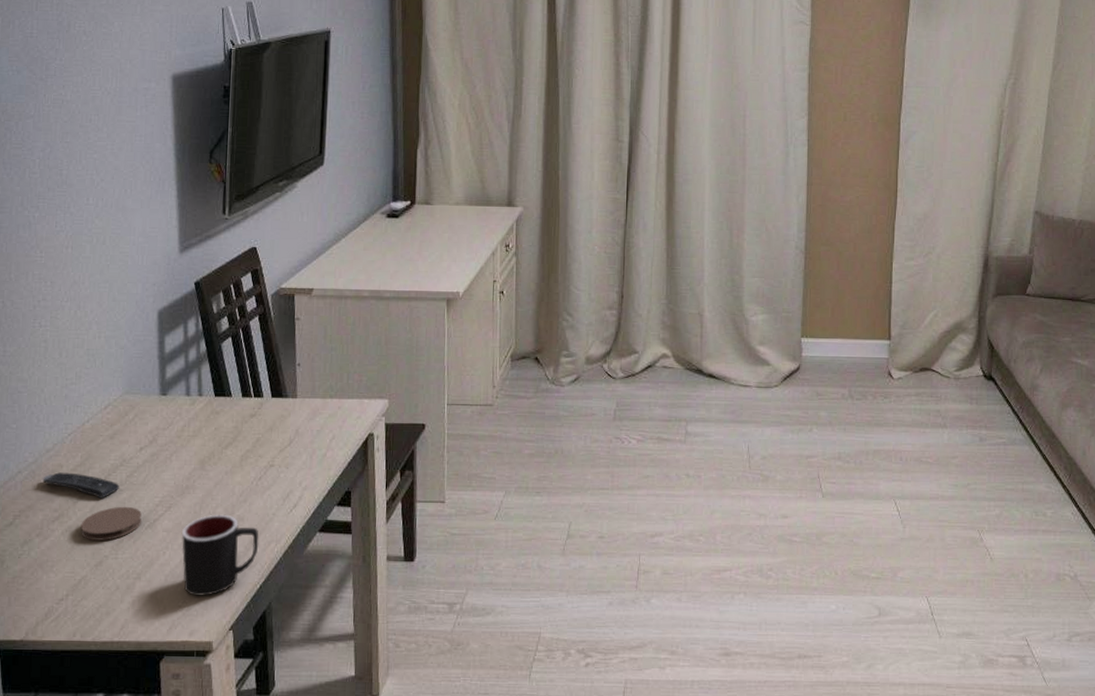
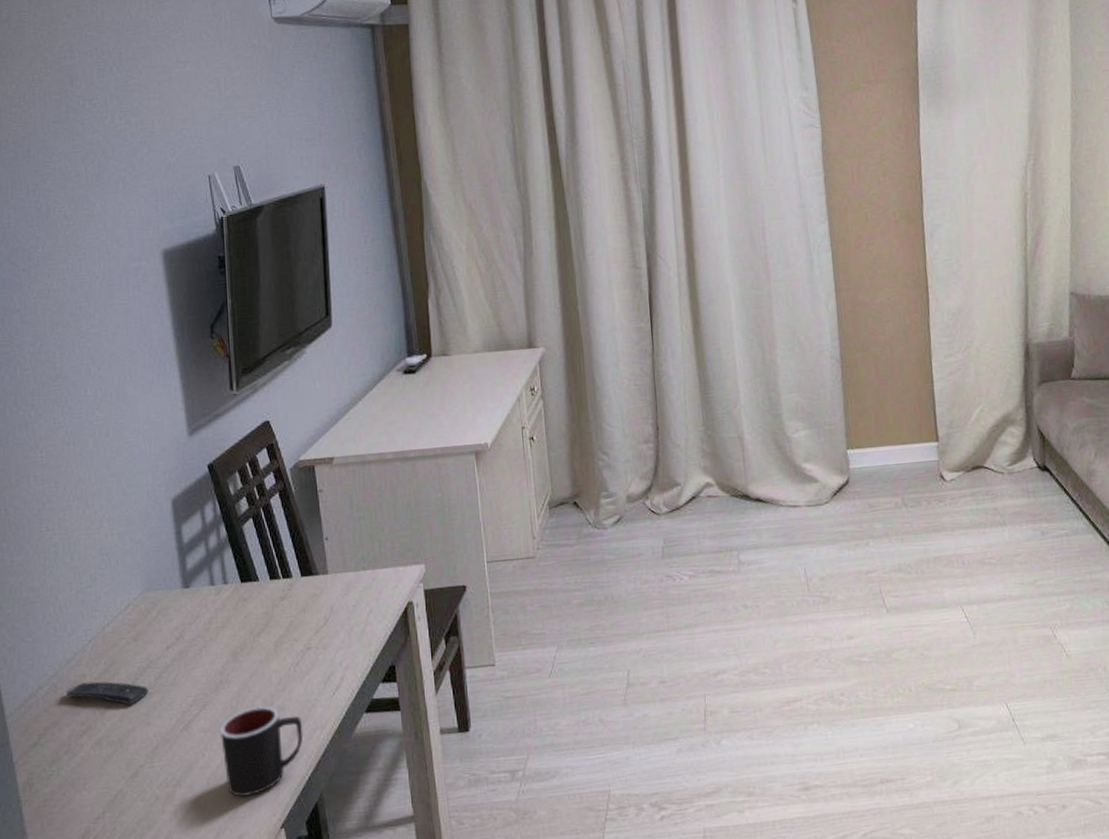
coaster: present [80,506,142,541] -> none [111,710,177,751]

